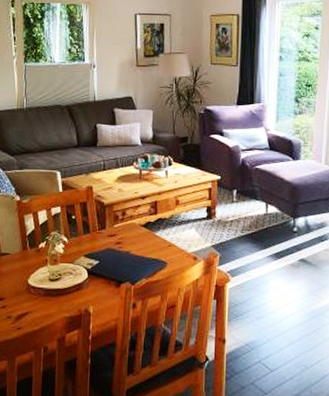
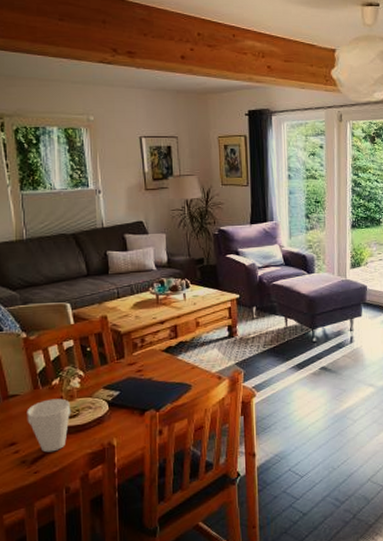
cup: none [15,261,54,311] -> present [26,398,71,453]

